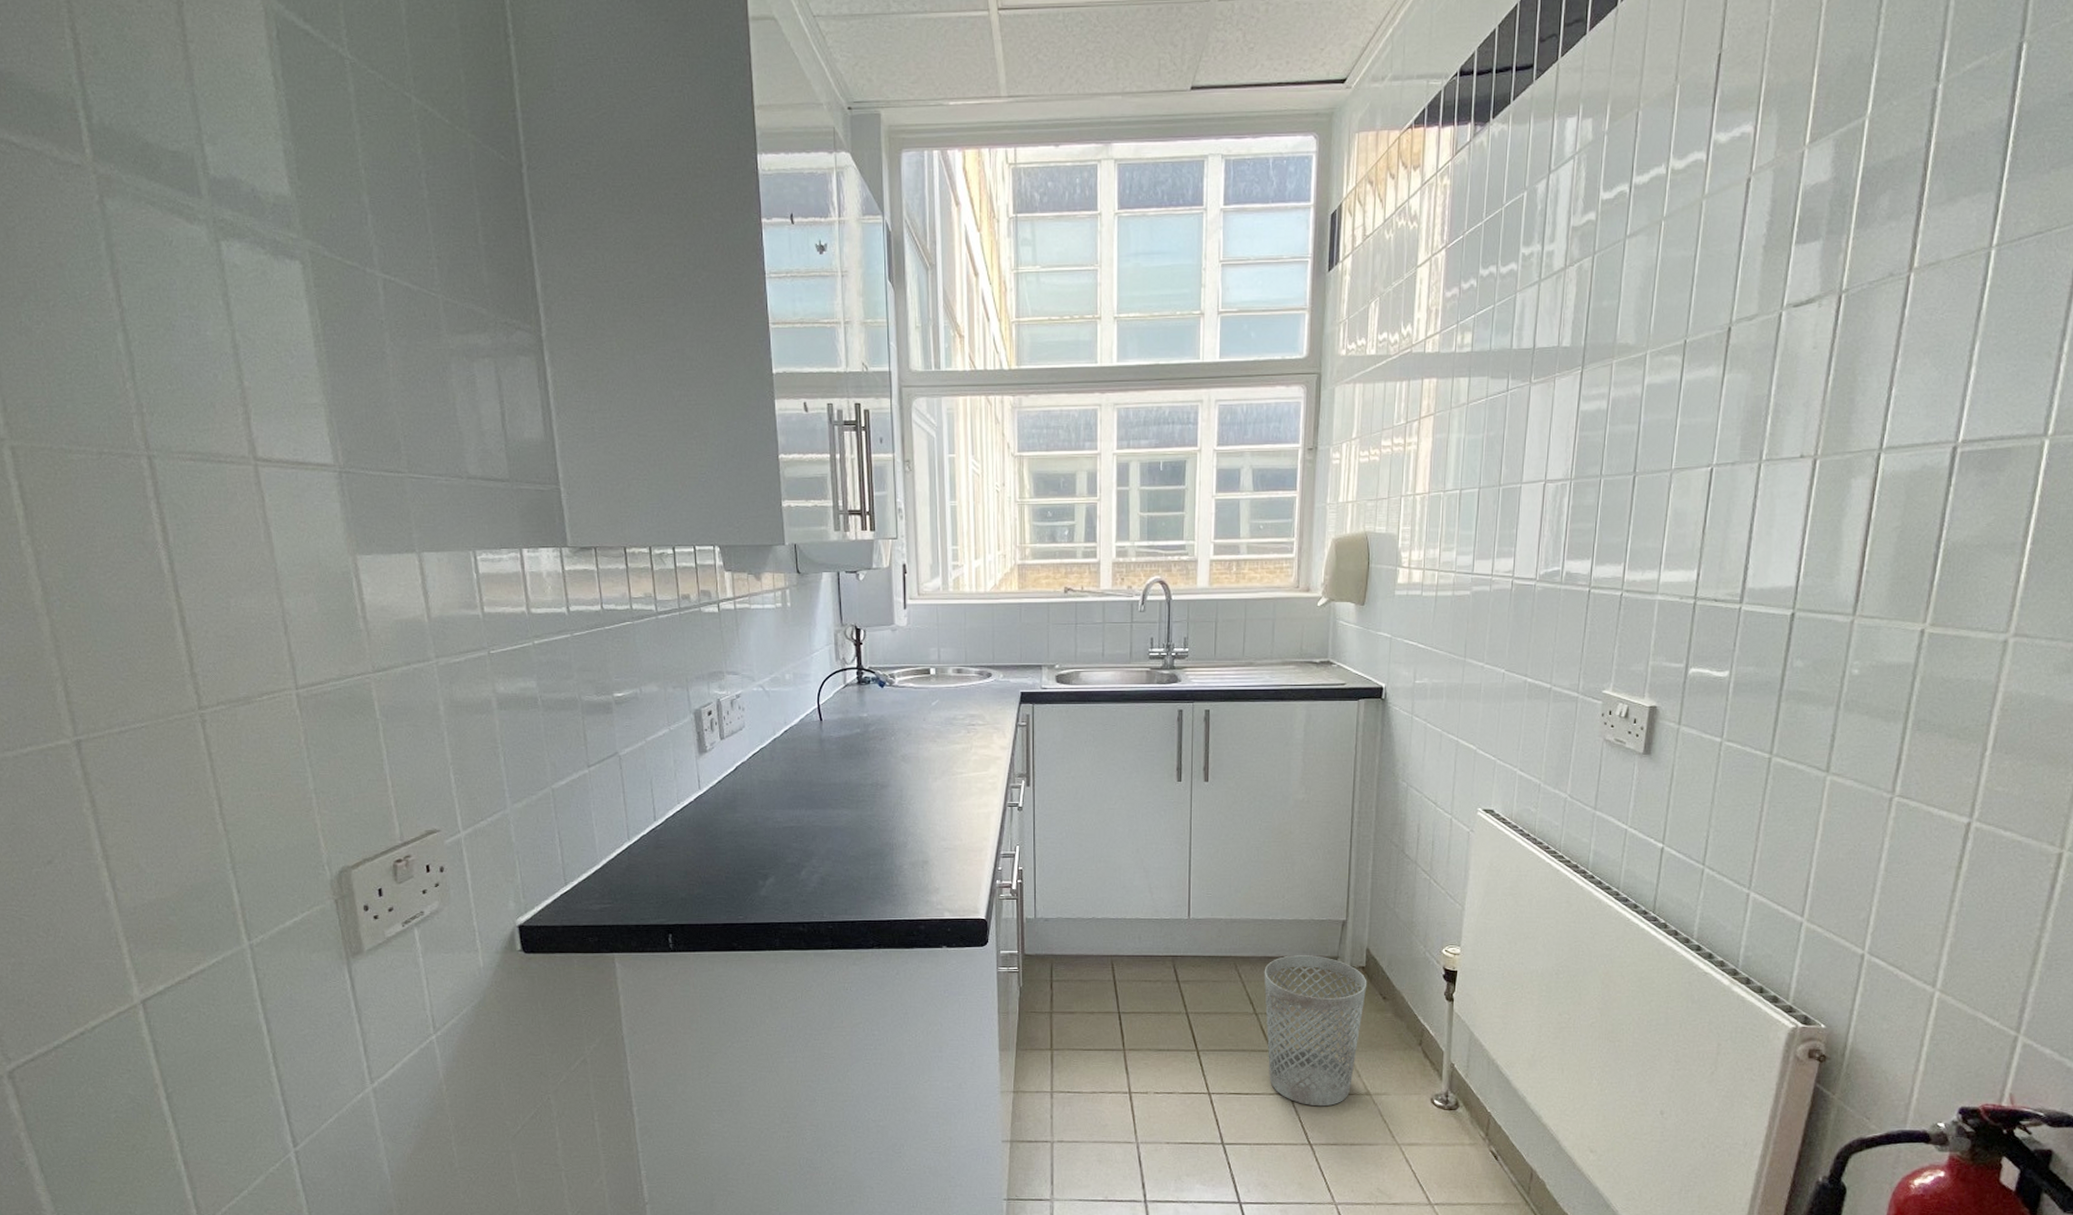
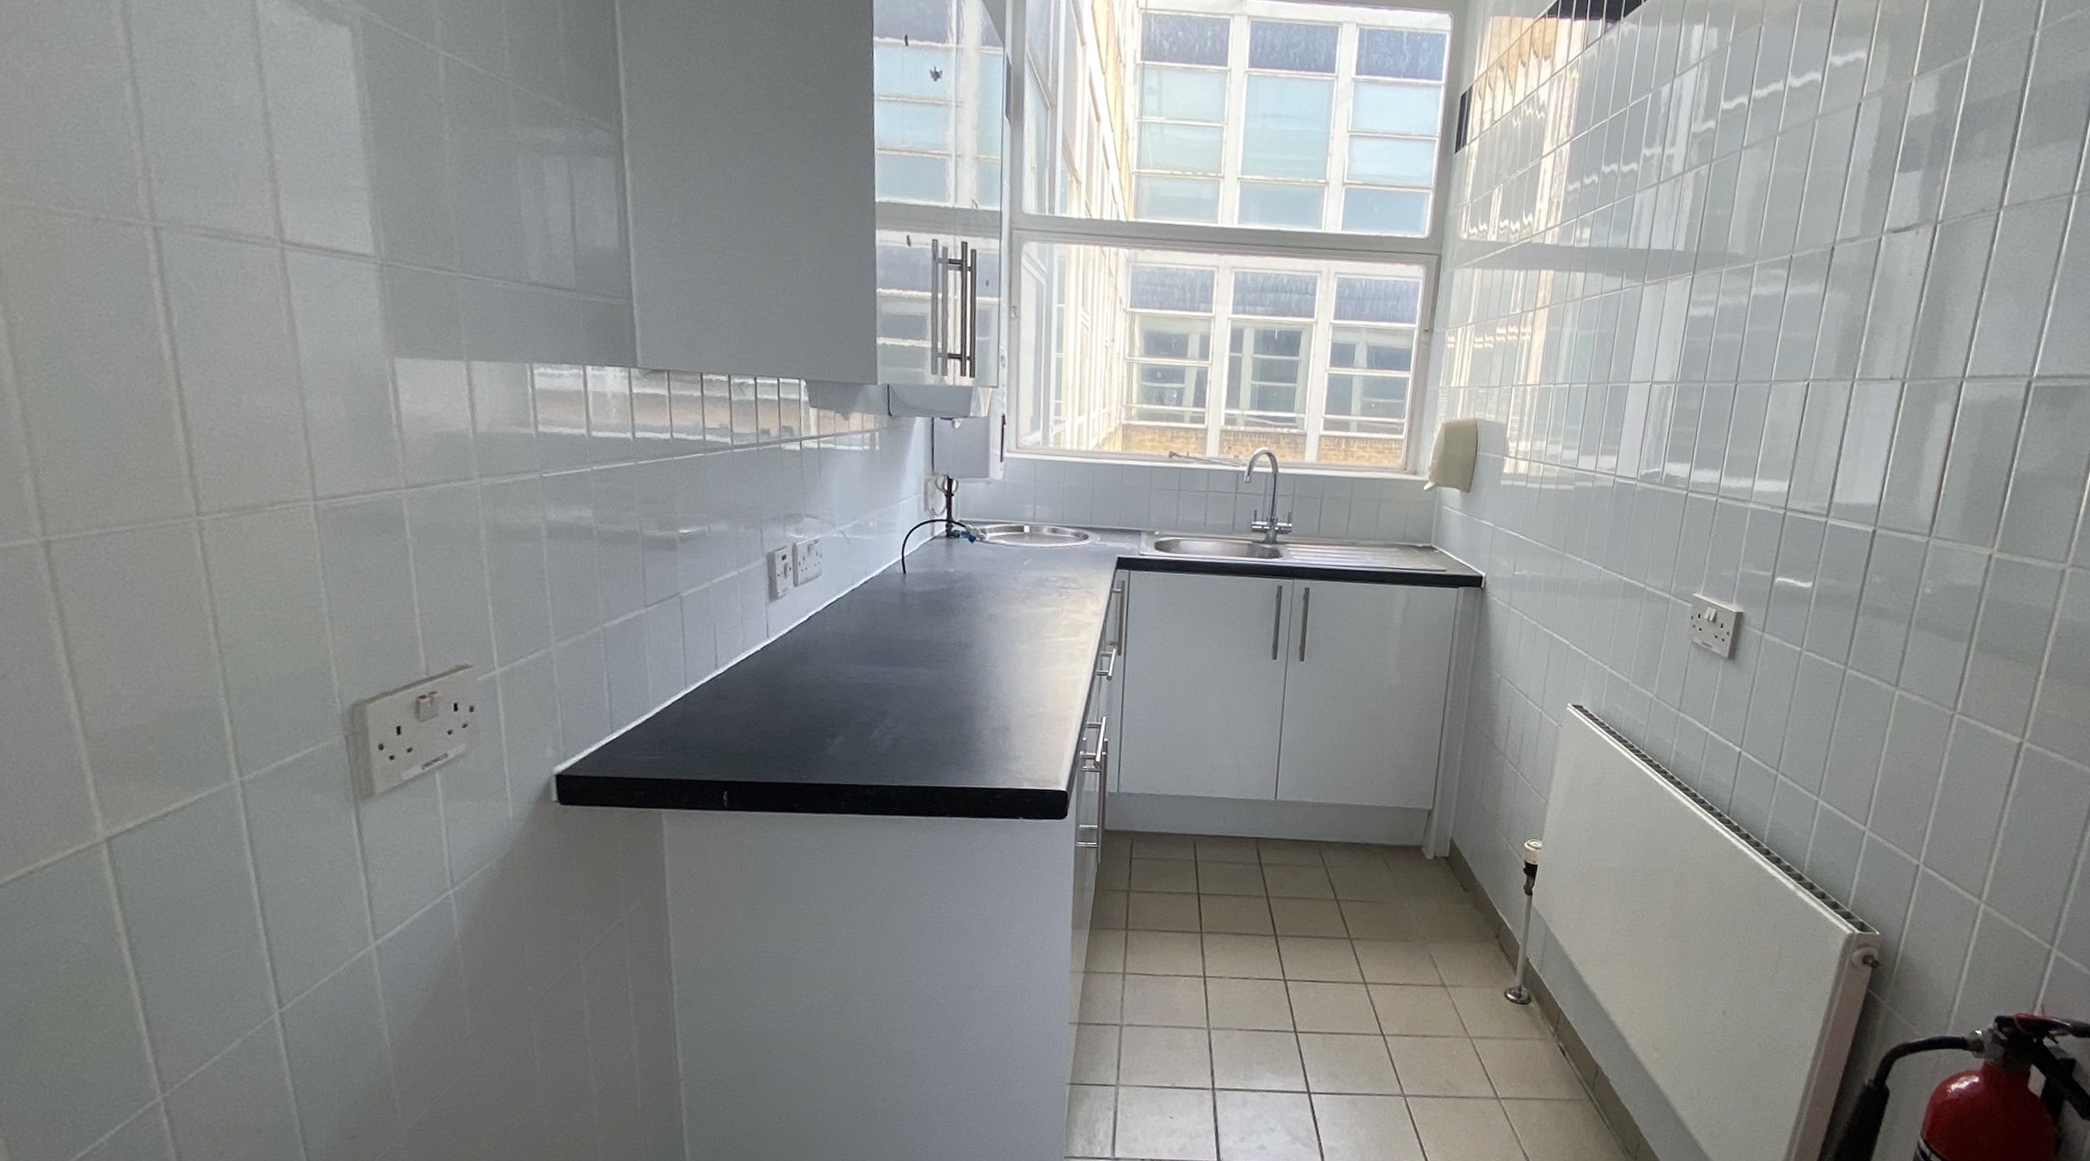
wastebasket: present [1264,955,1367,1107] -> none [1346,842,1450,997]

